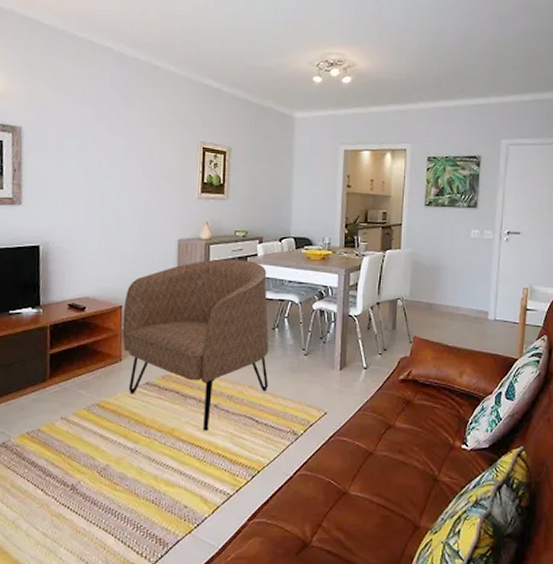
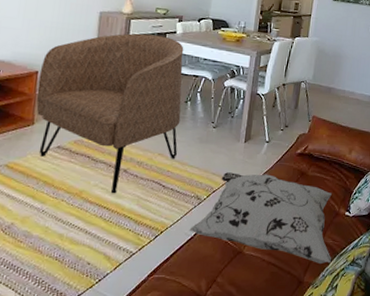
decorative pillow: none [287,404,450,505] -> present [189,172,332,264]

